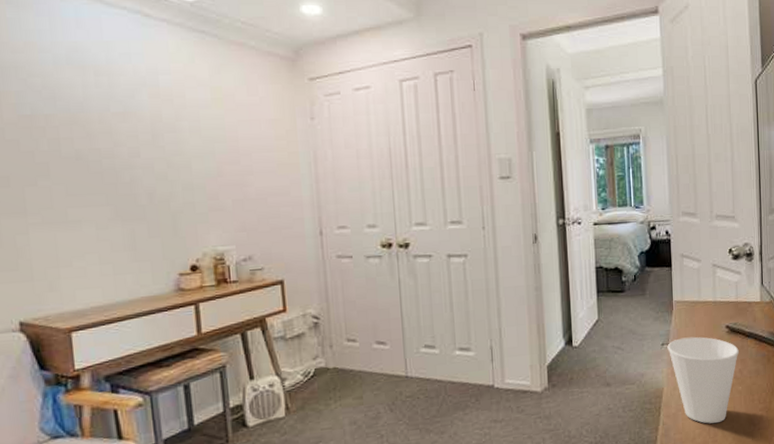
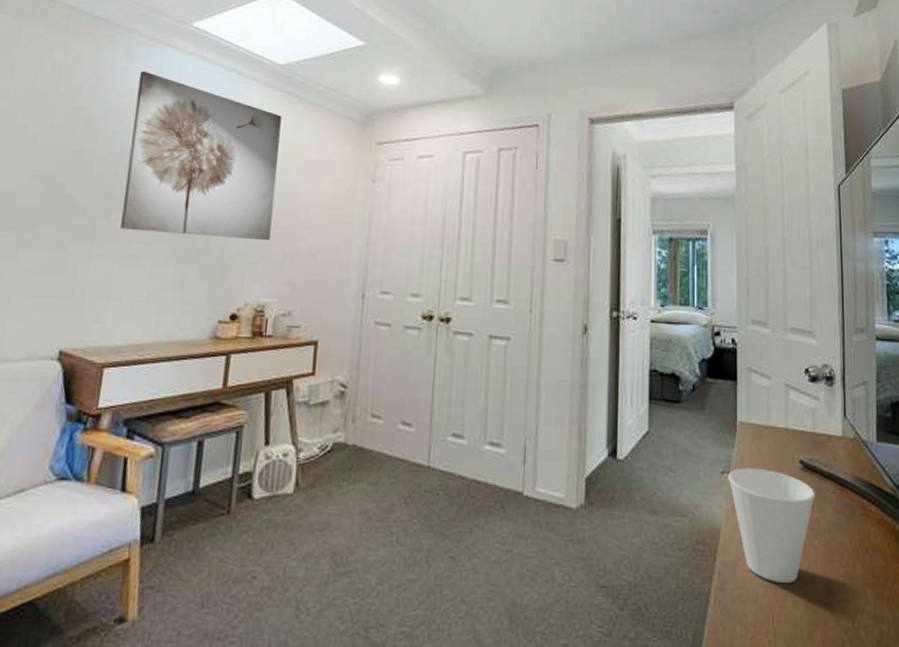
wall art: none [31,21,217,195] -> present [120,71,282,241]

